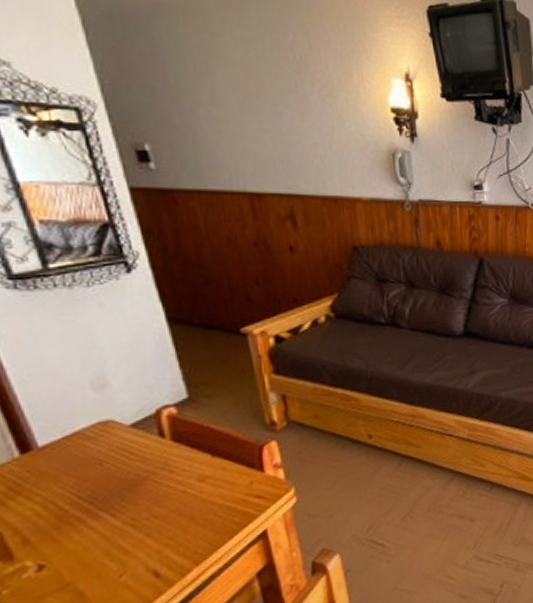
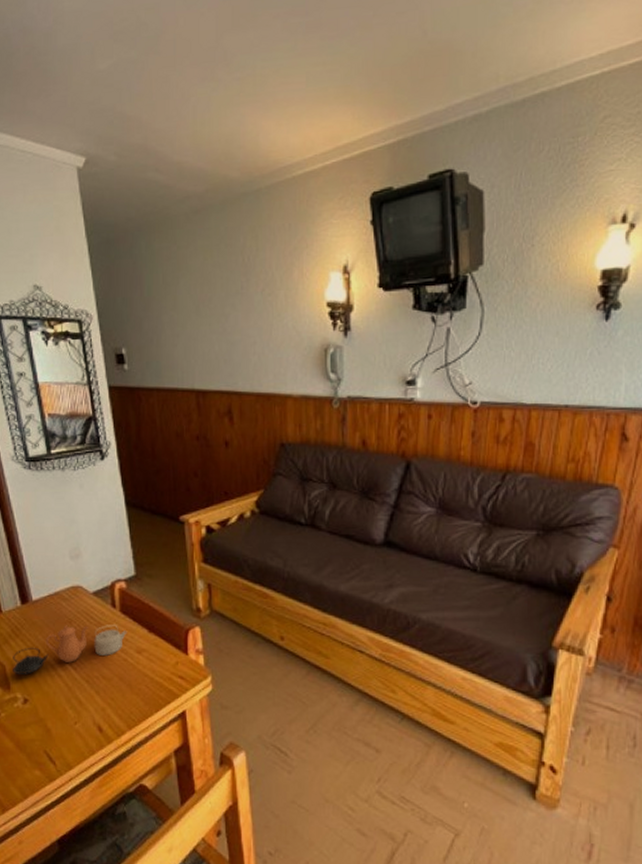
teapot: none [13,455,184,540] -> present [13,623,127,674]

